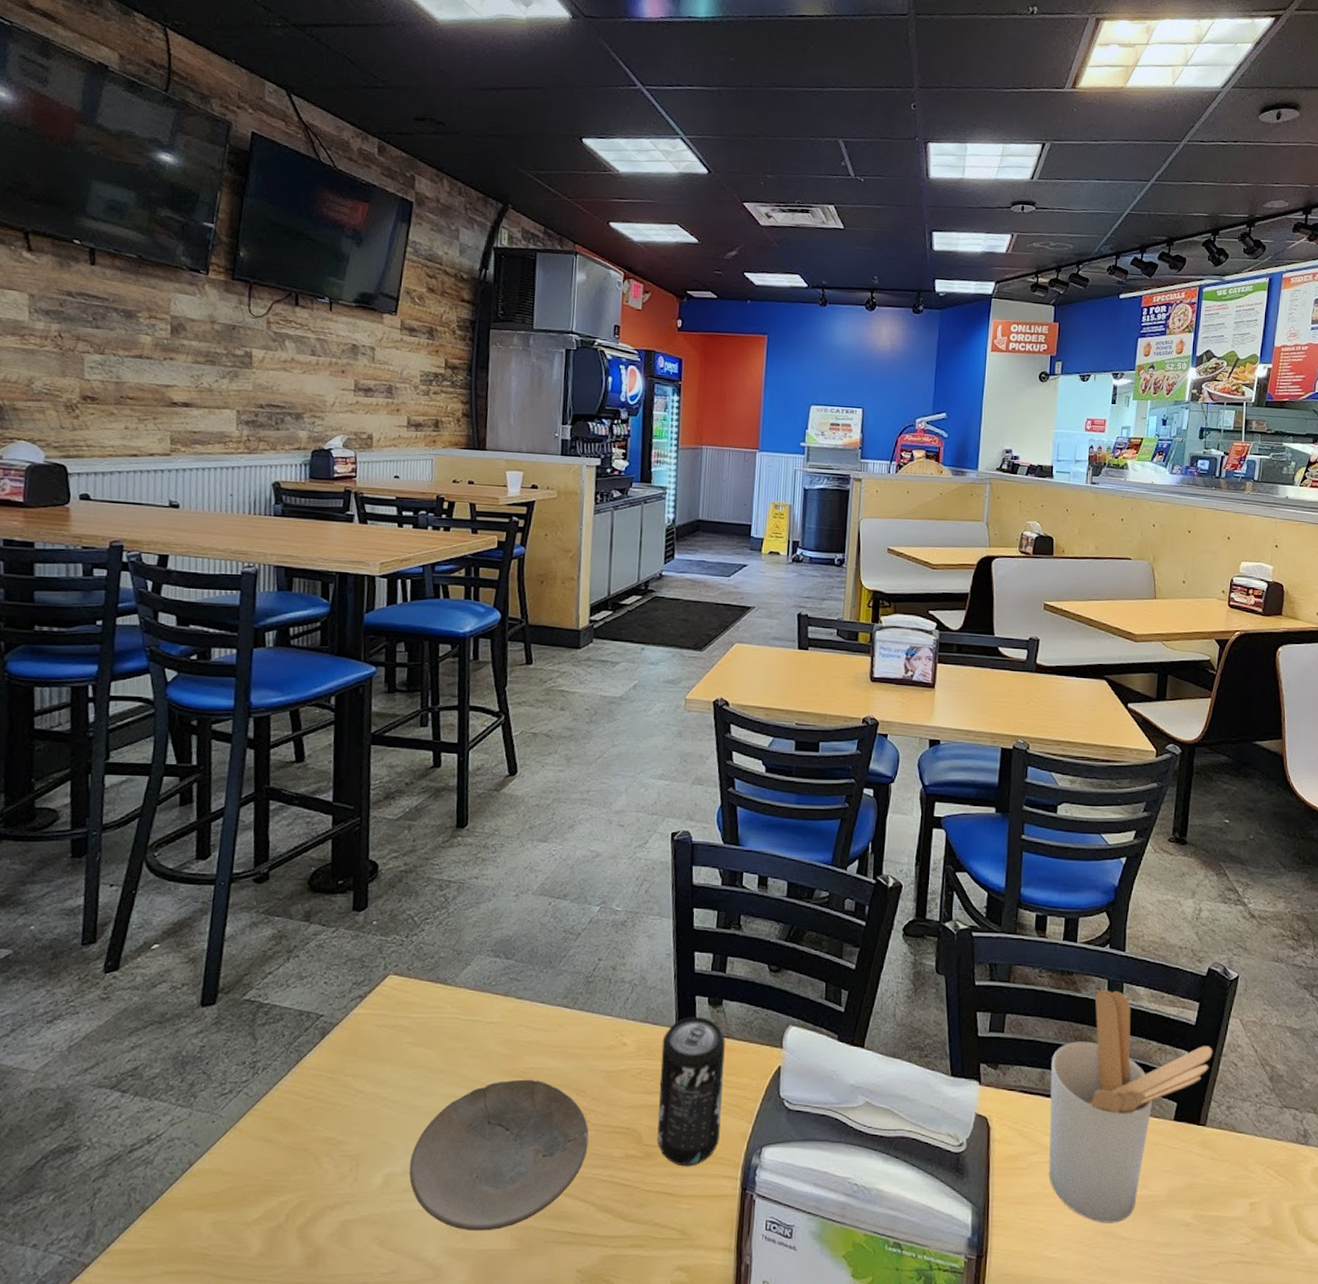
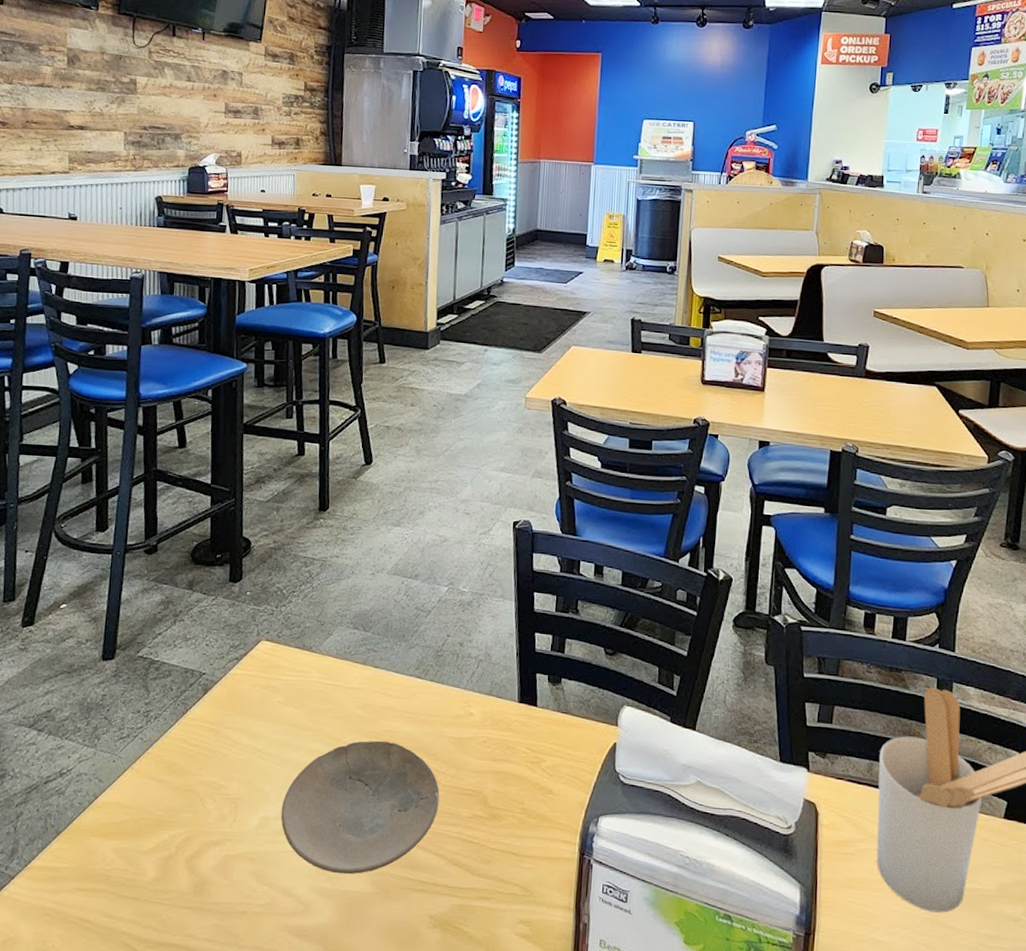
beverage can: present [657,1017,726,1167] -> none [501,692,564,830]

